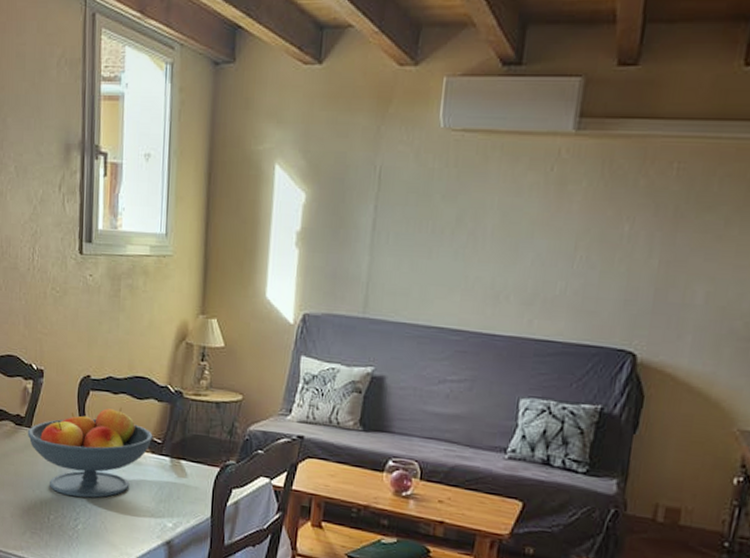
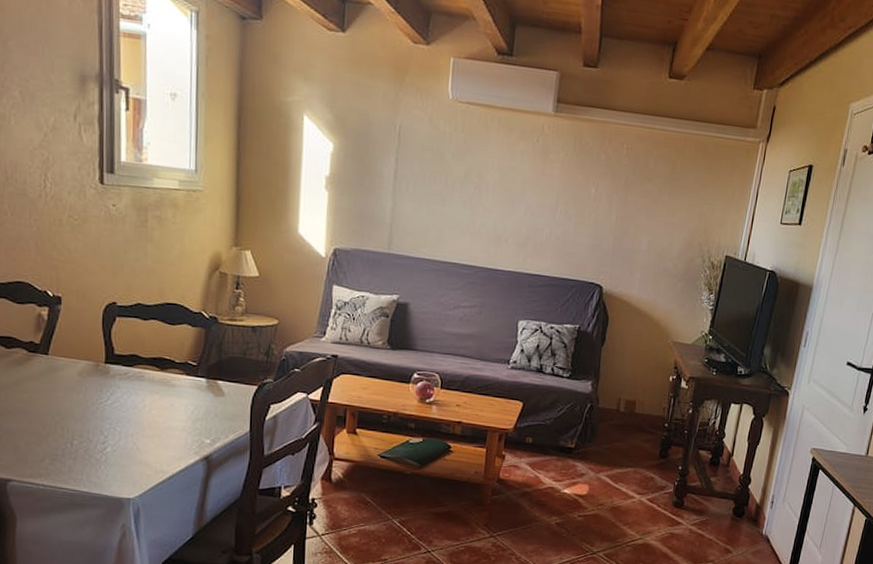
fruit bowl: present [27,407,153,498] -> none [43,332,187,422]

